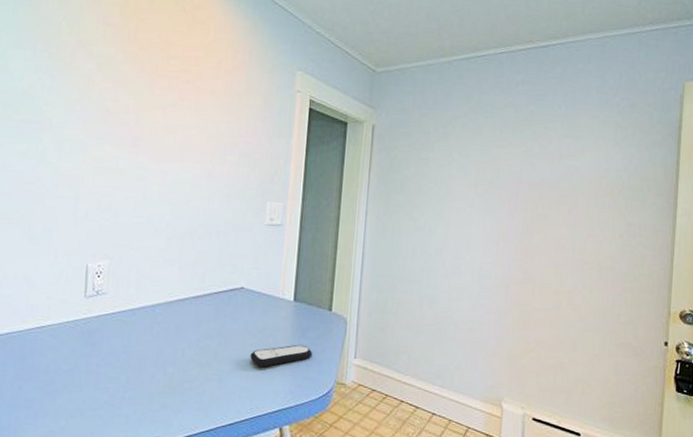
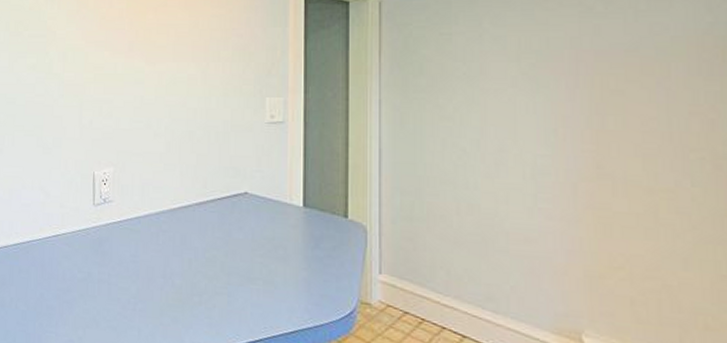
remote control: present [250,344,313,368] -> none [260,256,329,282]

